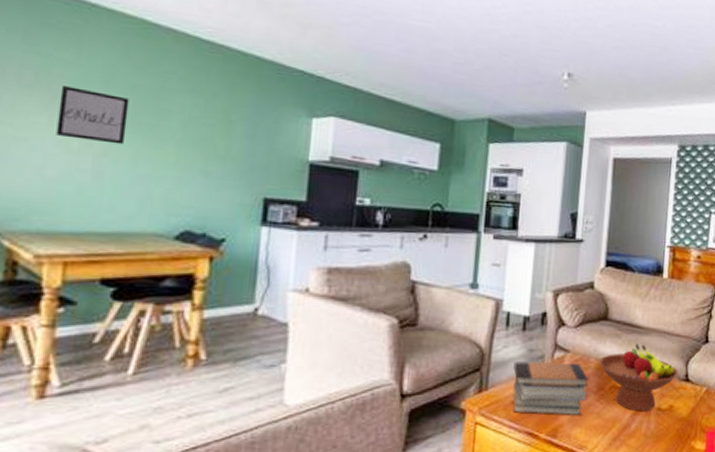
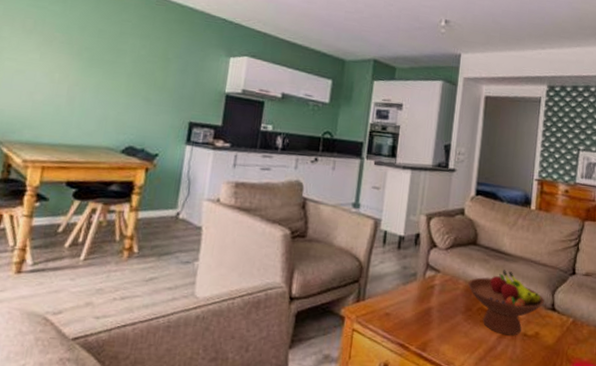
wall art: present [56,86,130,145] -> none [44,31,97,77]
book stack: present [512,361,589,416] -> none [386,277,458,333]

